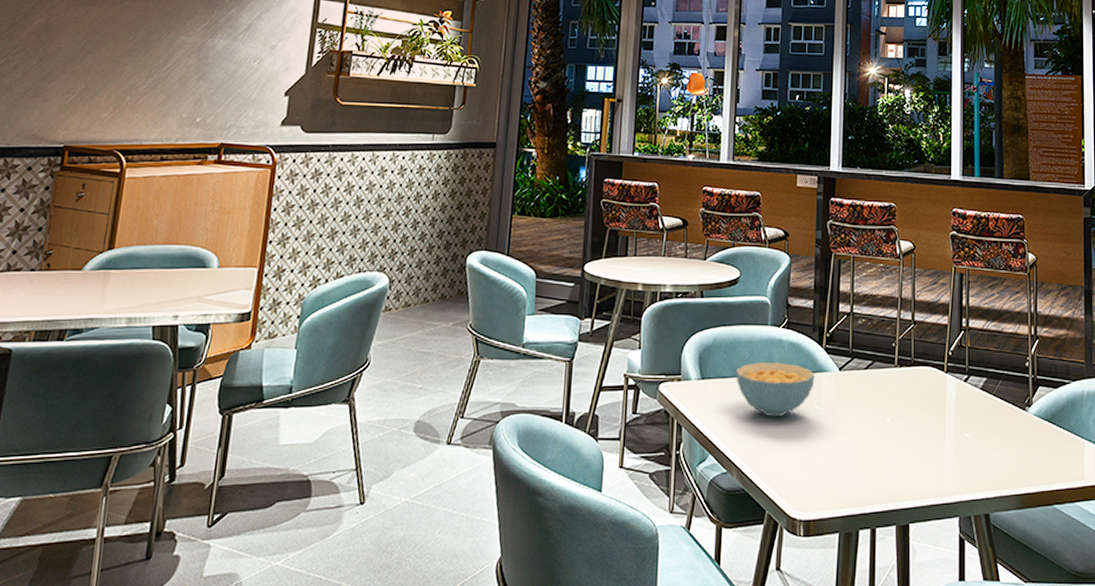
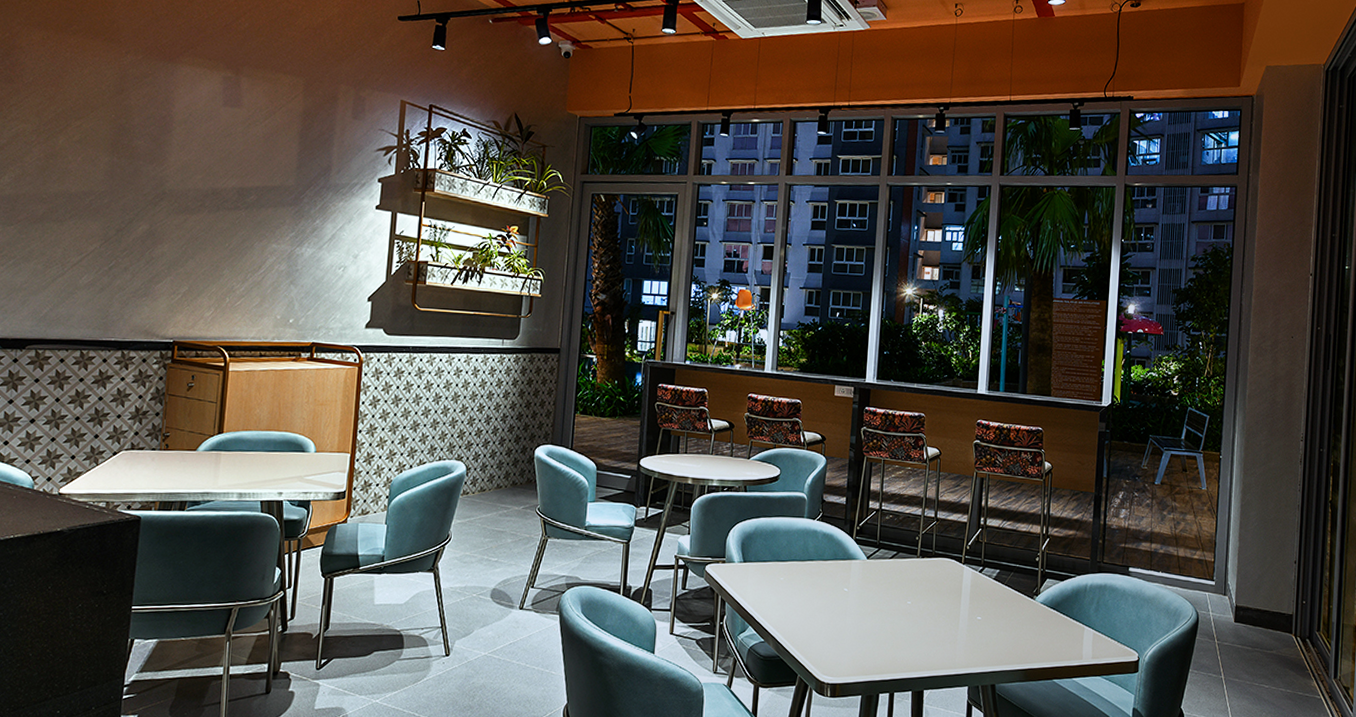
cereal bowl: present [735,362,815,418] -> none [774,549,845,597]

